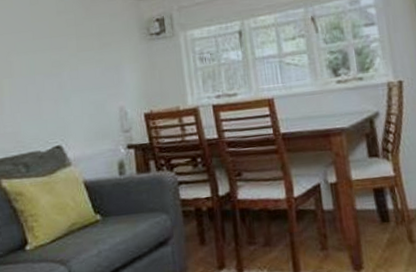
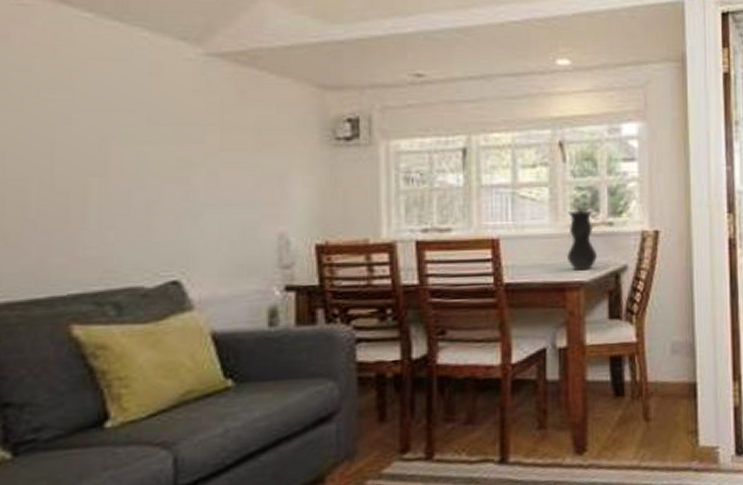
vase: none [325,70,353,119] -> present [566,210,597,271]

